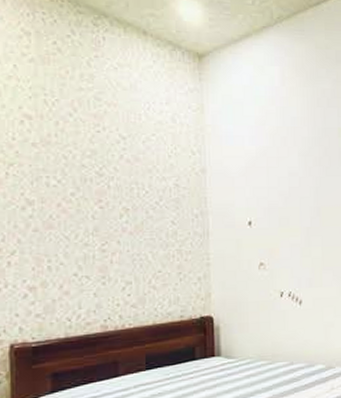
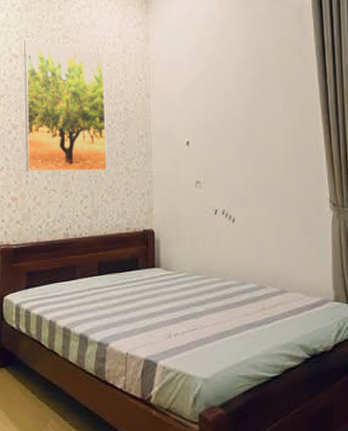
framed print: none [41,97,154,256] -> present [24,39,107,172]

